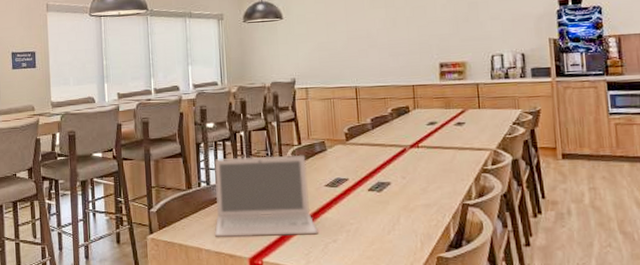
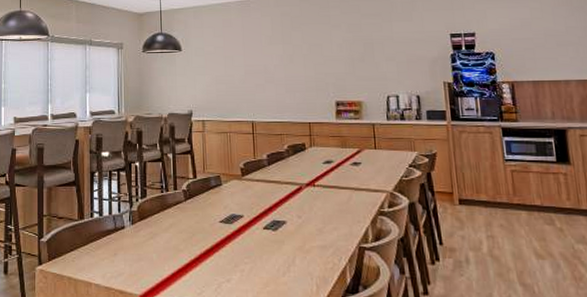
laptop: present [214,154,318,238] -> none [105,188,212,273]

